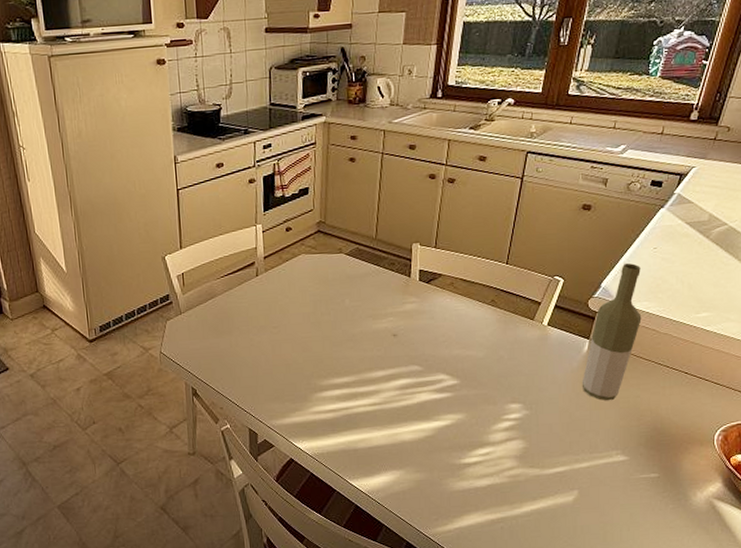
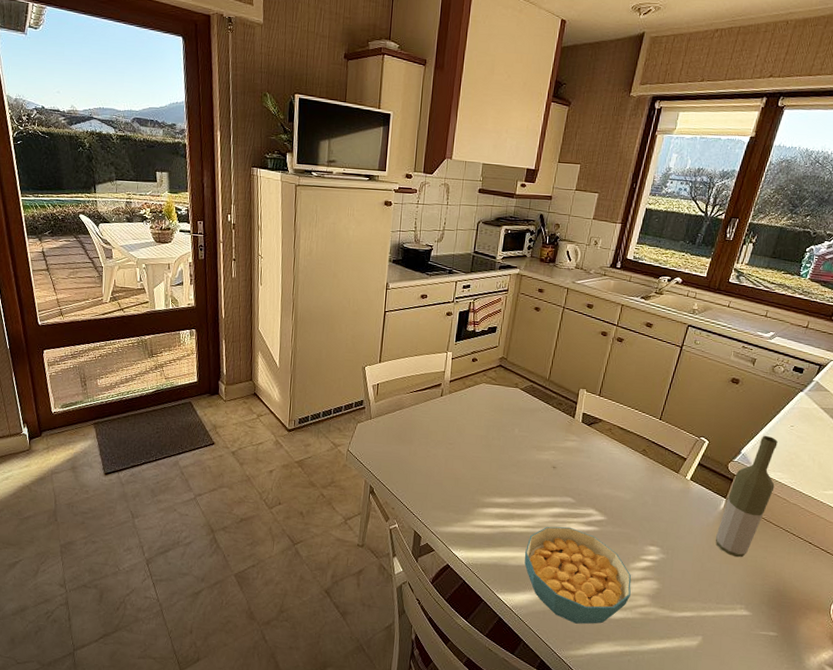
cereal bowl: none [374,397,495,499] -> present [524,526,632,624]

